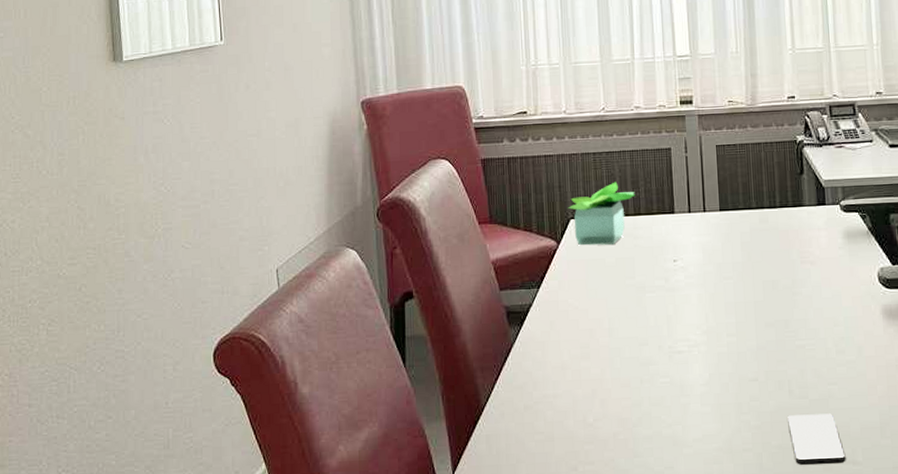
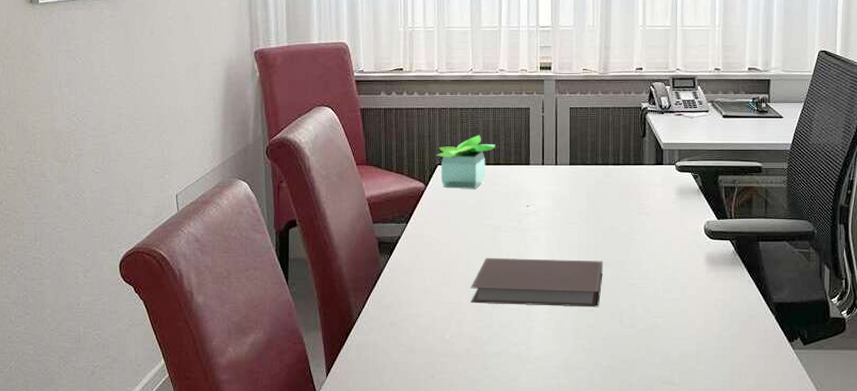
notebook: none [615,320,766,379] -> present [471,257,603,307]
smartphone: present [787,413,846,465] -> none [617,341,665,384]

